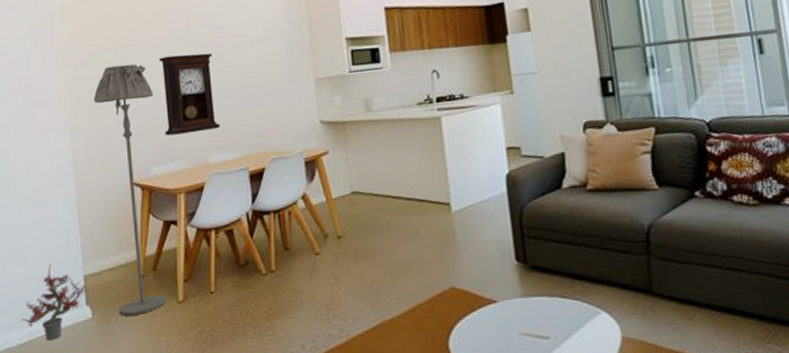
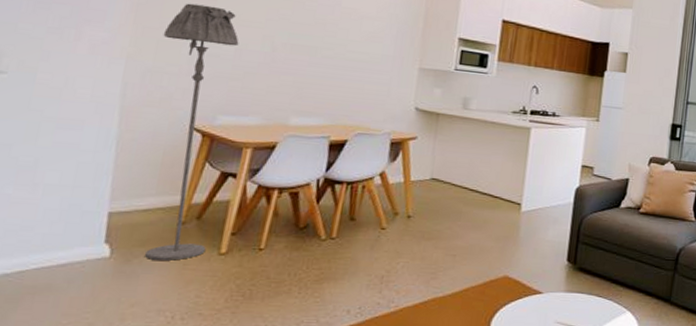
potted plant: present [20,264,86,340] -> none [11,194,109,274]
pendulum clock: present [158,53,220,136] -> none [243,9,317,93]

